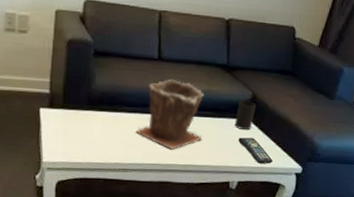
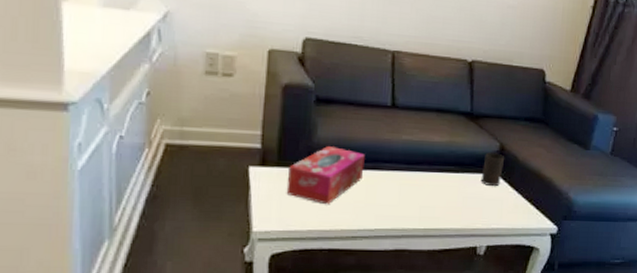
tissue box: none [70,92,135,142] -> present [286,145,365,205]
plant pot: present [135,79,205,150] -> none [365,130,446,212]
remote control: present [238,137,274,164] -> none [486,195,526,224]

